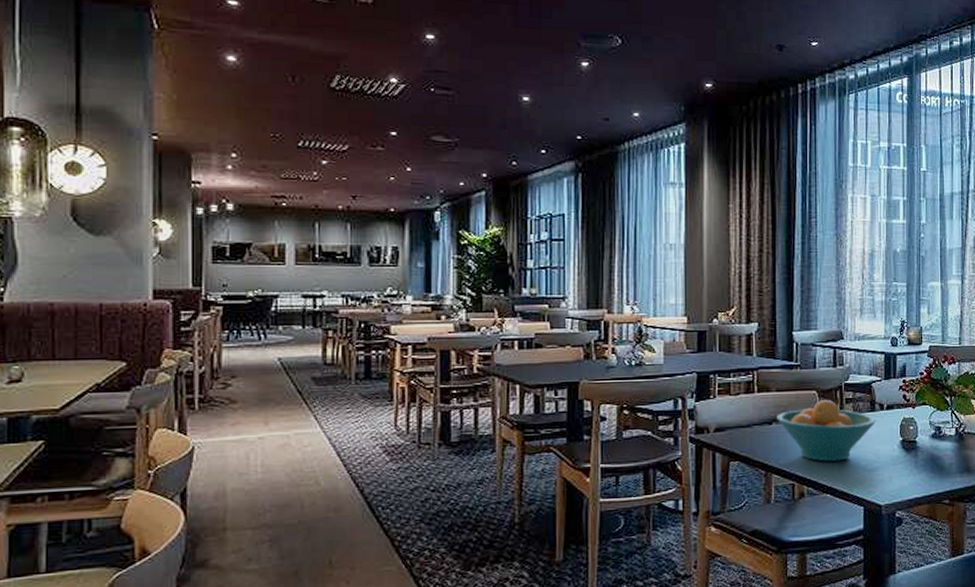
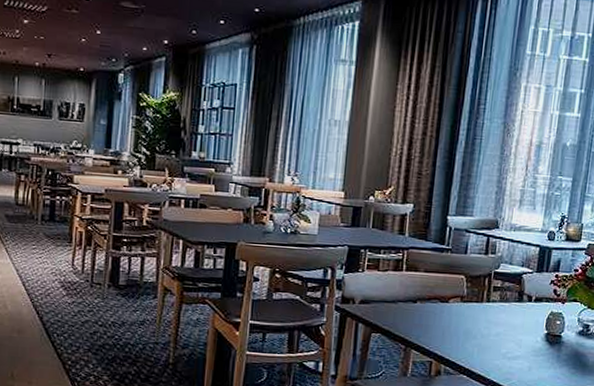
fruit bowl: present [776,399,876,462] -> none [421,285,522,346]

